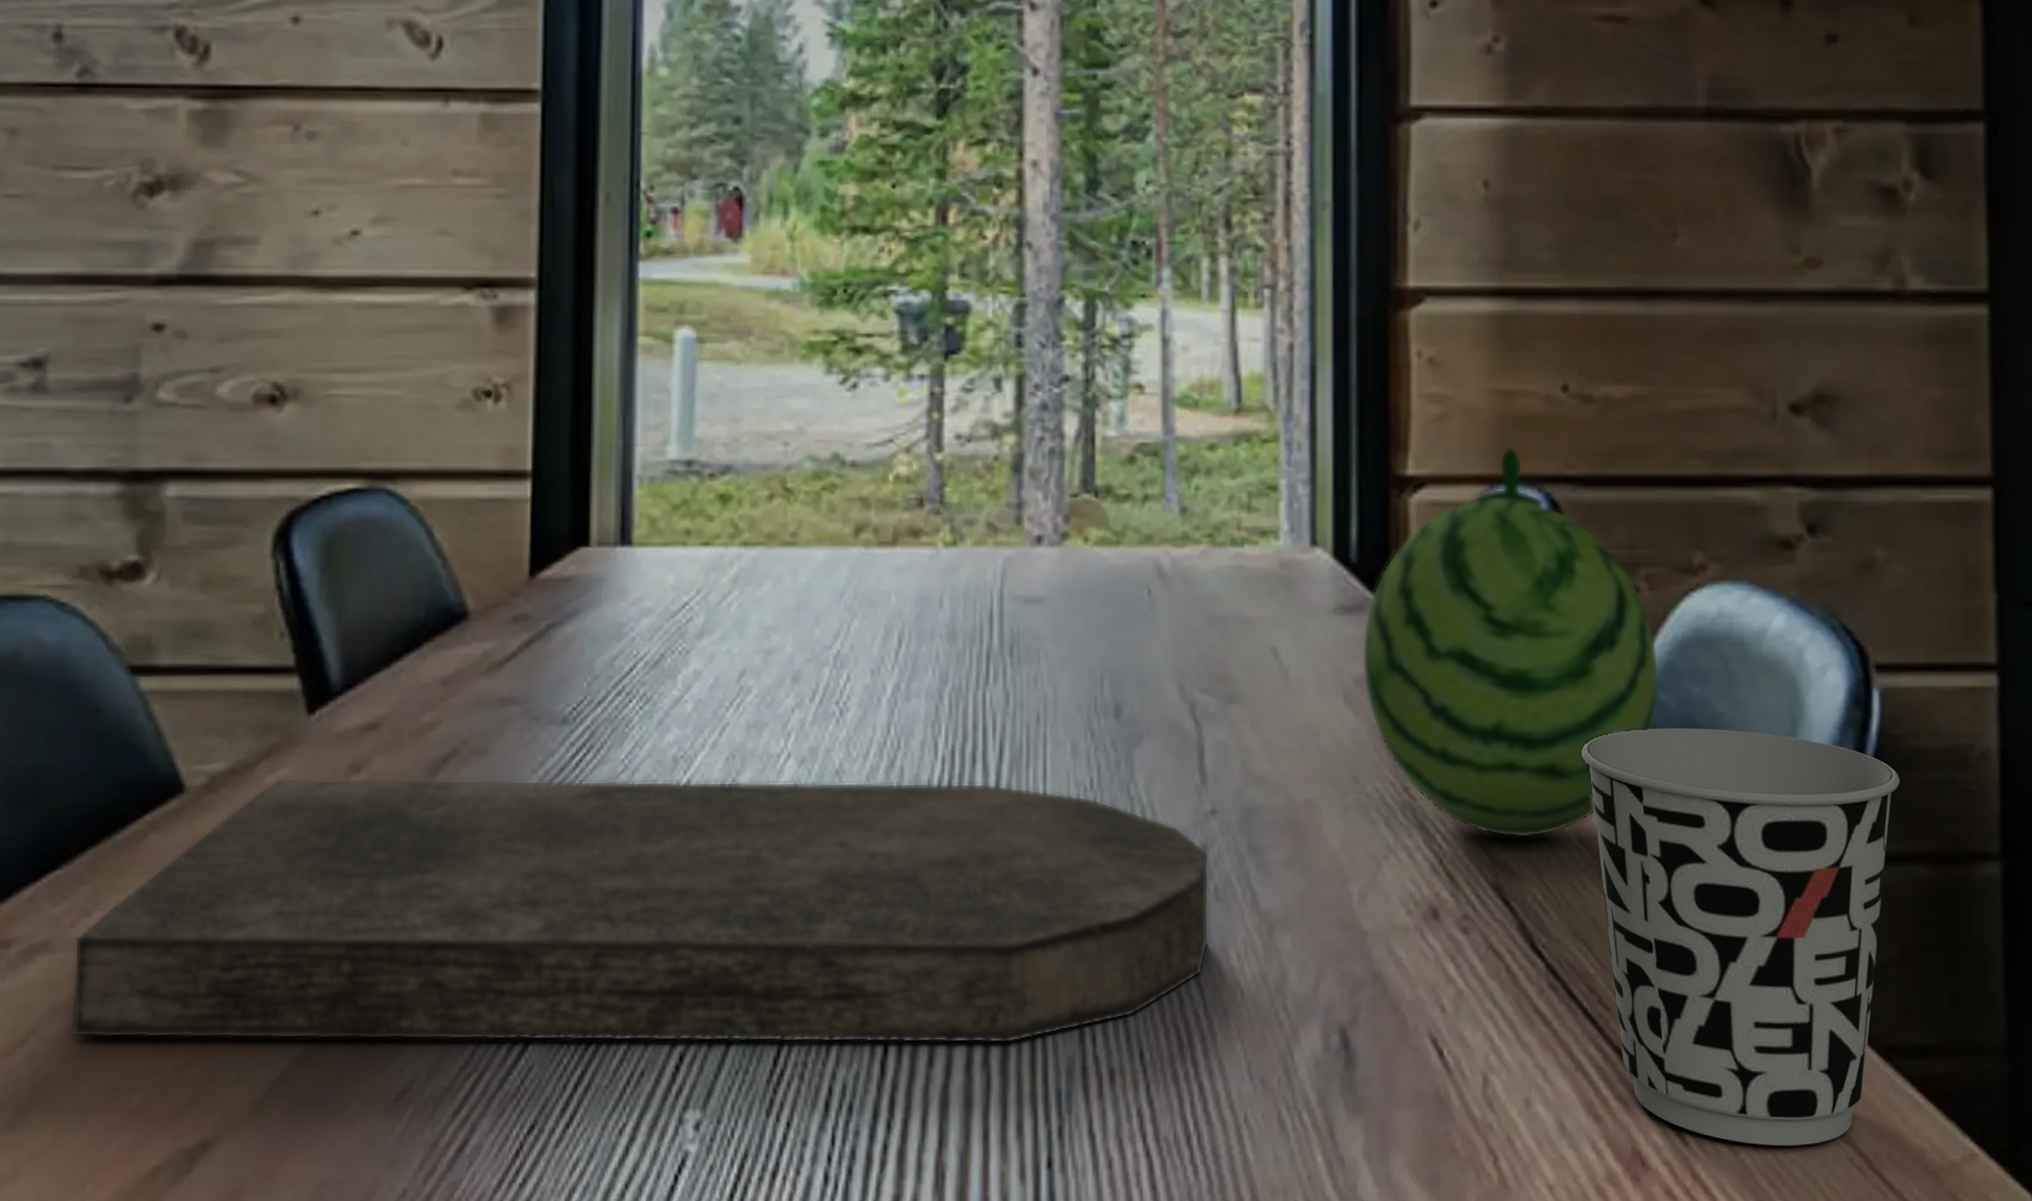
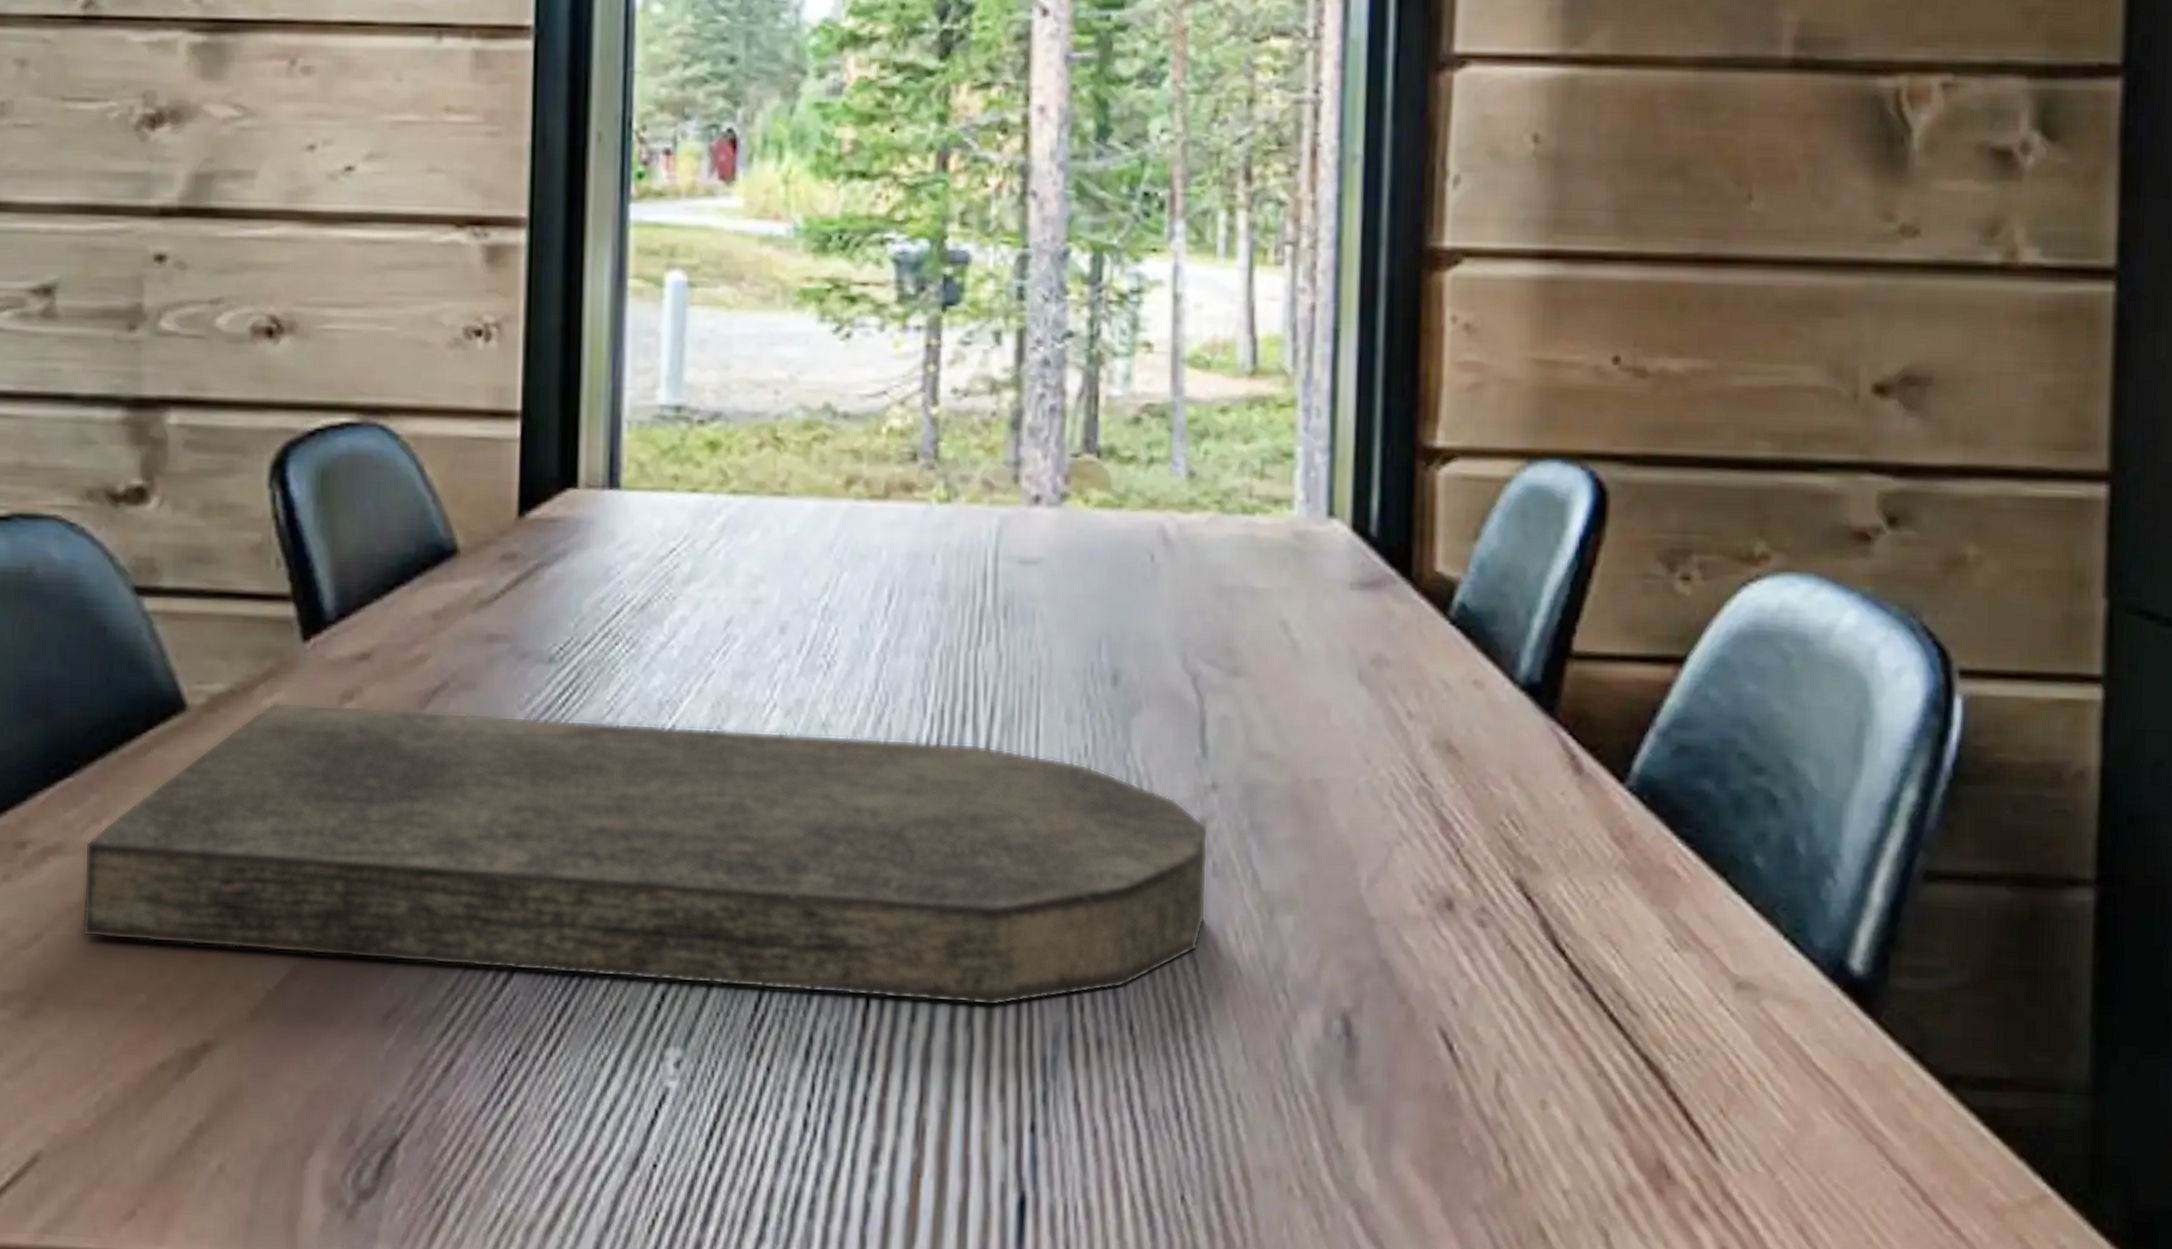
fruit: present [1362,446,1659,839] -> none [1379,420,1710,833]
cup: present [1582,728,1900,1146] -> none [1618,725,1982,1172]

